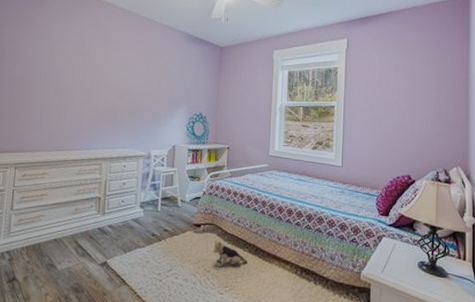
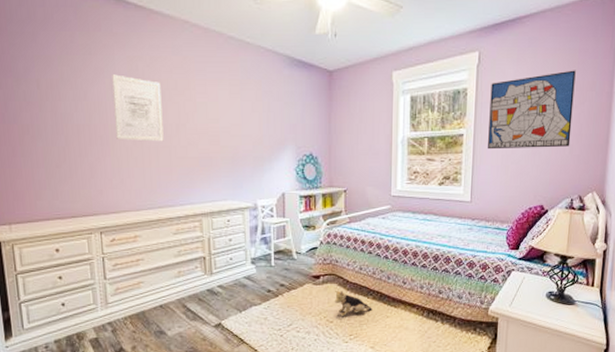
wall art: none [42,40,84,95] -> present [112,74,164,142]
wall art: none [357,58,433,124] -> present [488,70,576,150]

